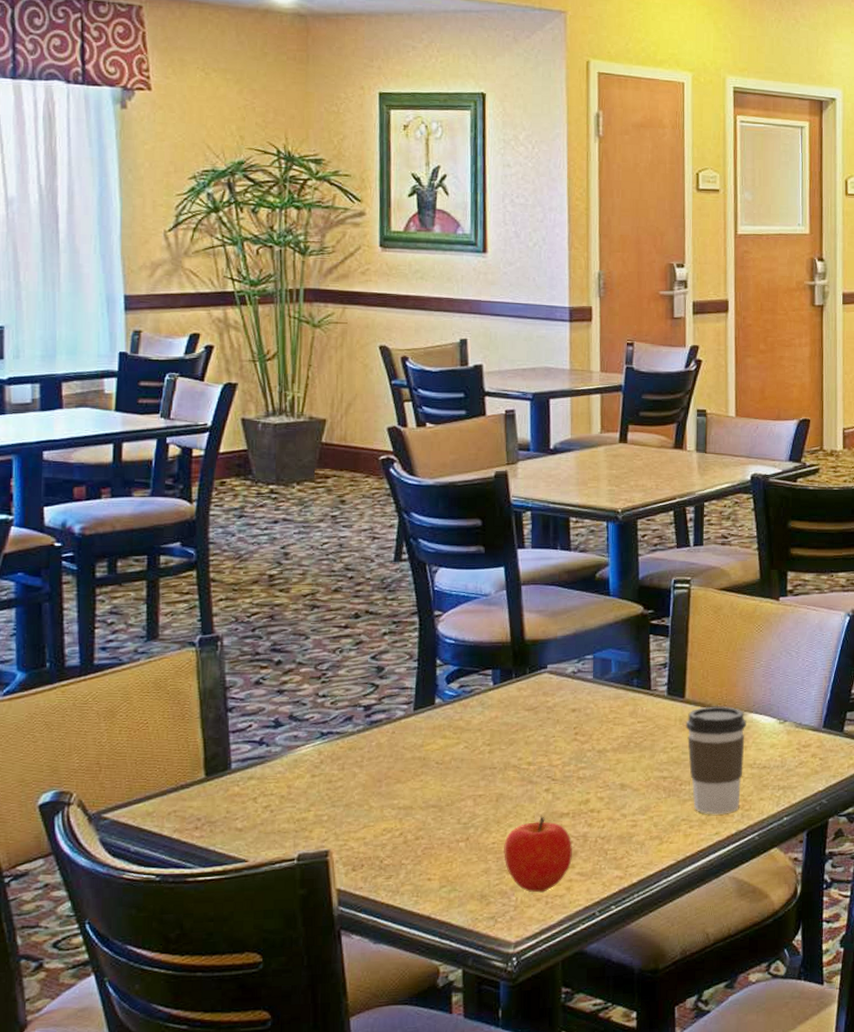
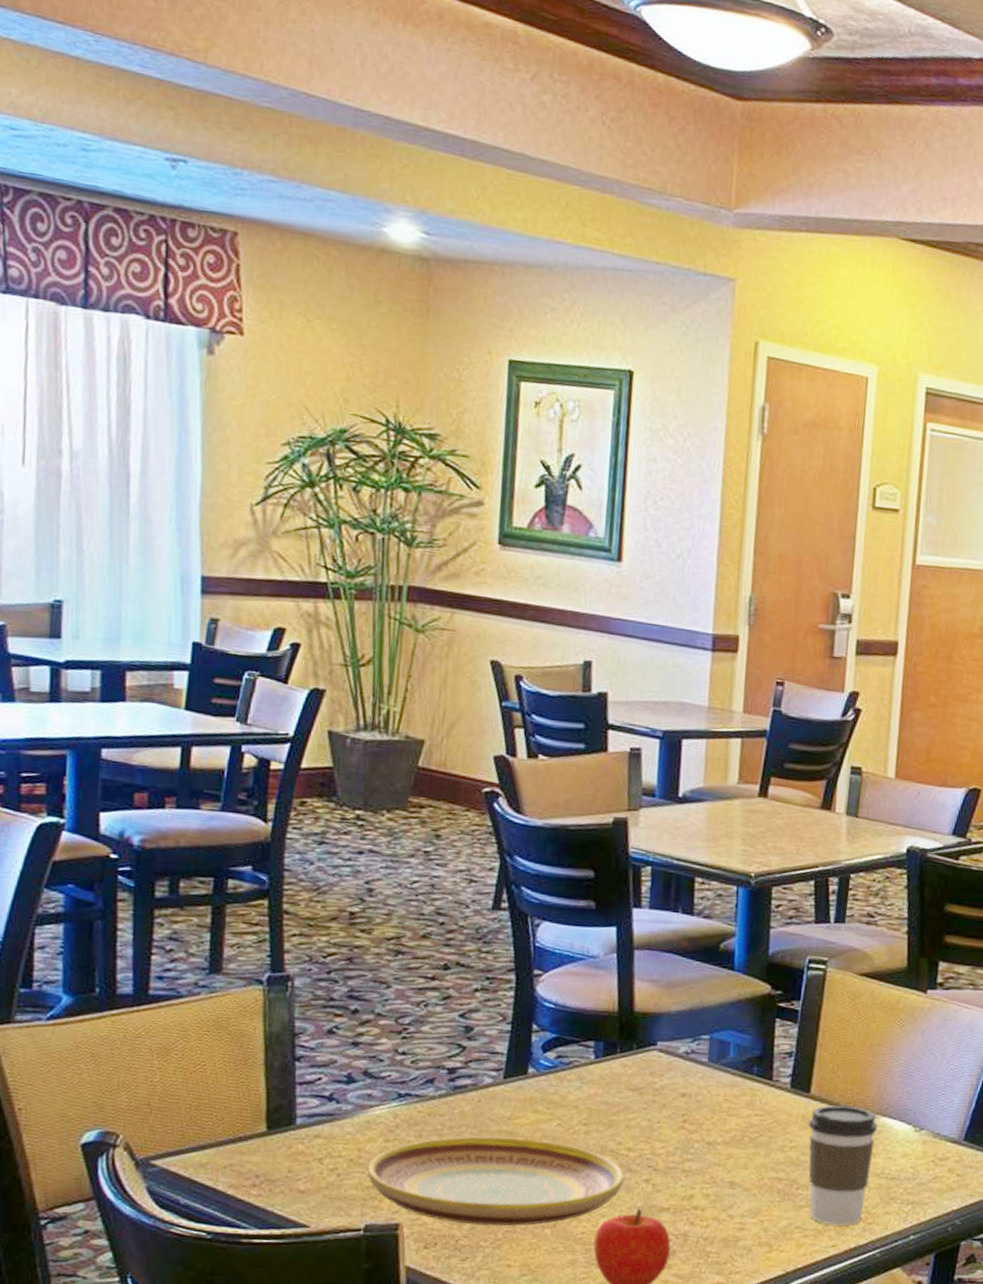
plate: none [297,762,527,845] -> present [367,1136,625,1226]

